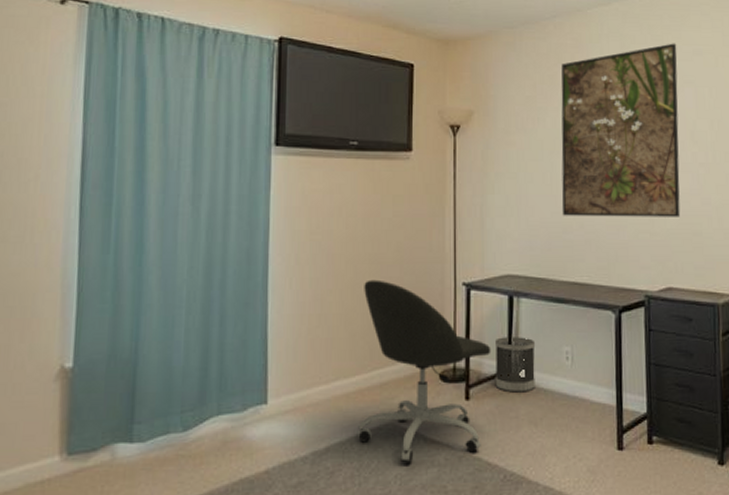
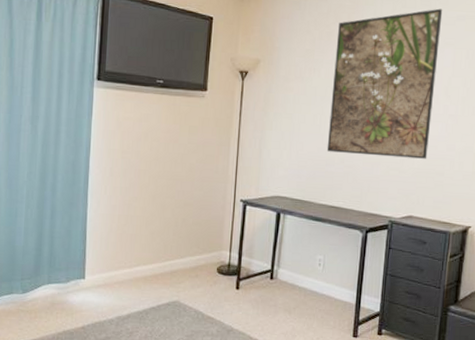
office chair: present [358,279,491,463] -> none [152,192,260,332]
wastebasket: present [495,337,536,393] -> none [260,244,295,288]

